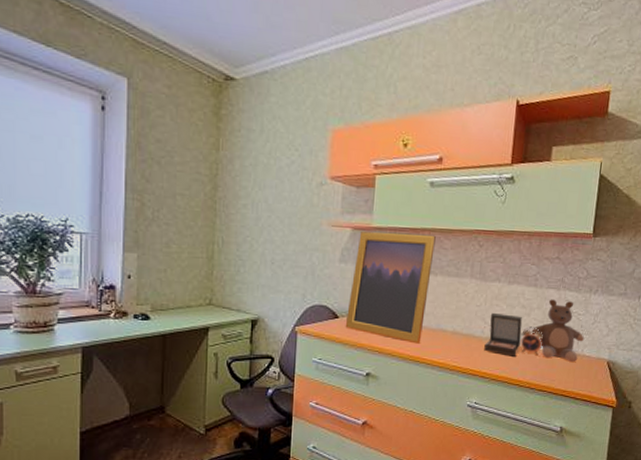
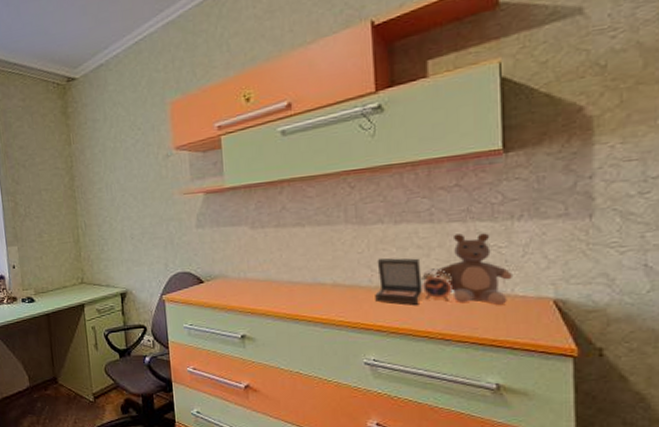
picture frame: present [345,232,436,344] -> none [211,185,298,301]

